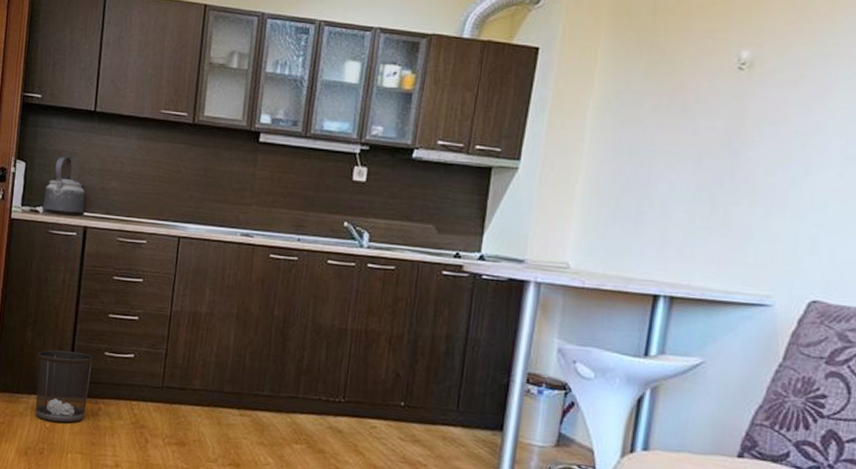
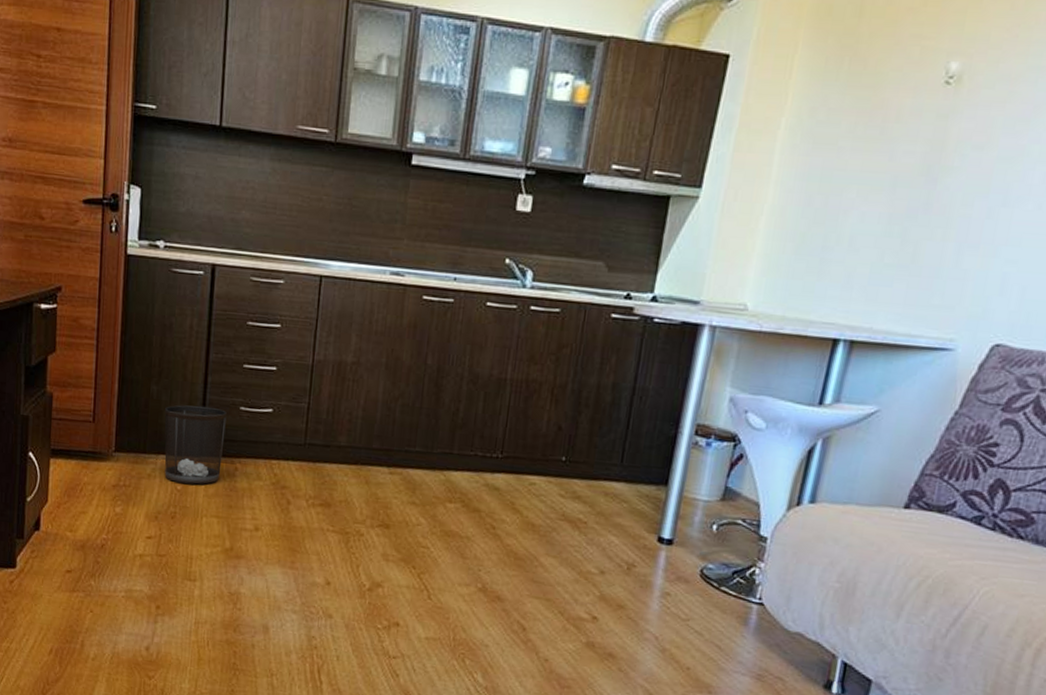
kettle: present [42,156,86,218] -> none [162,180,213,254]

